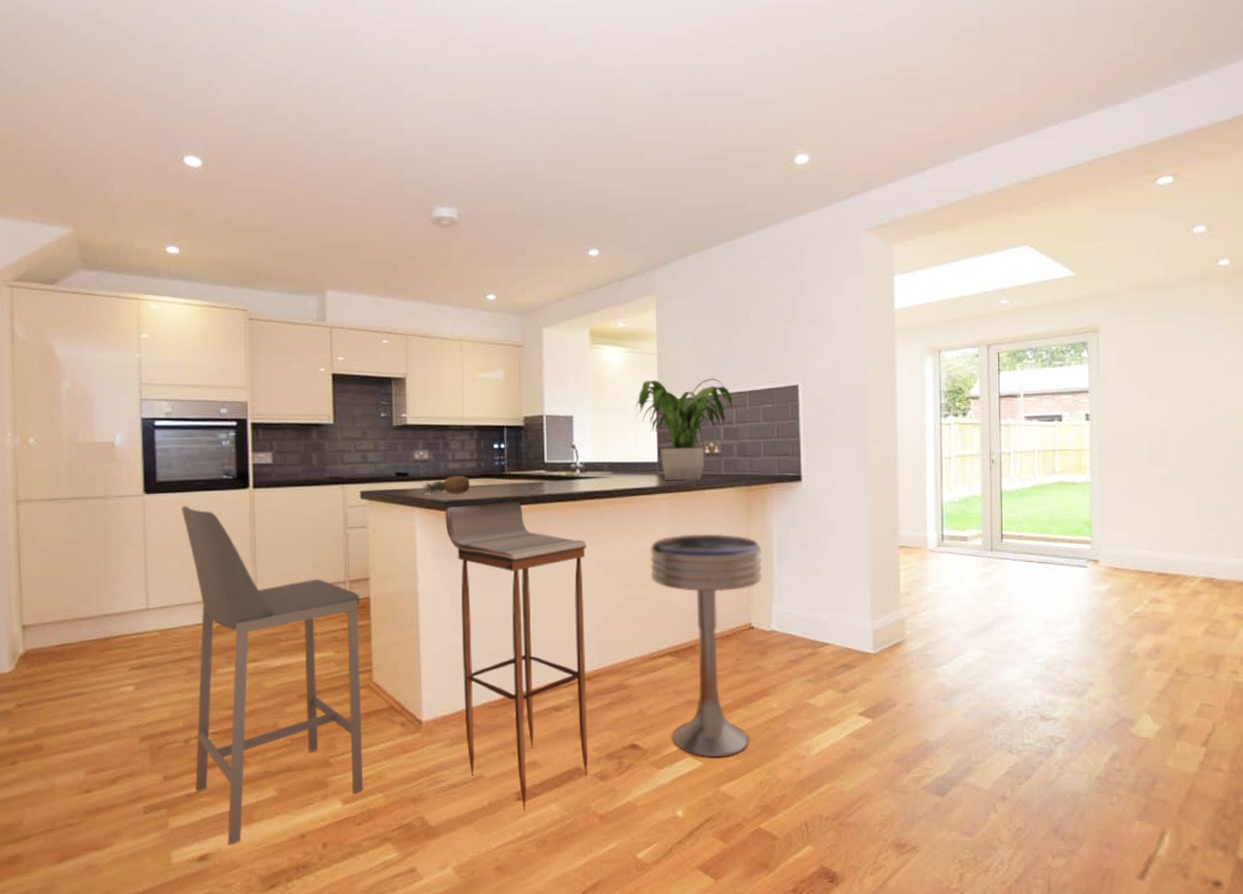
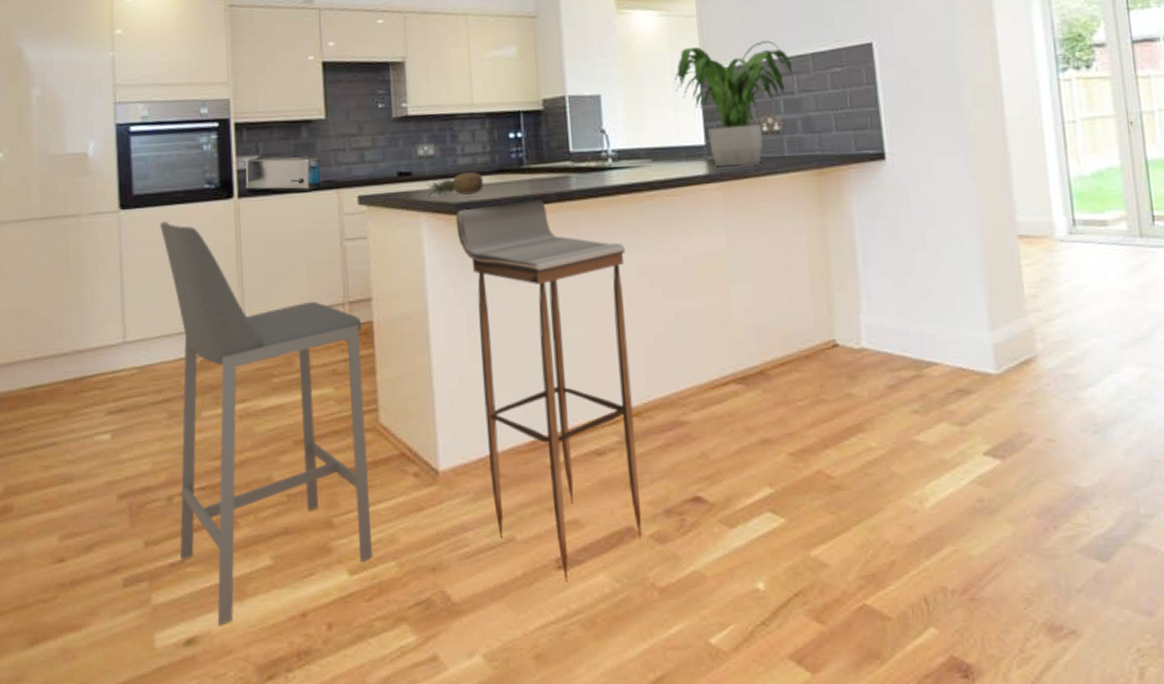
toaster: none [260,454,328,486] -> present [245,156,321,193]
bar stool: present [650,533,762,758] -> none [702,228,845,513]

